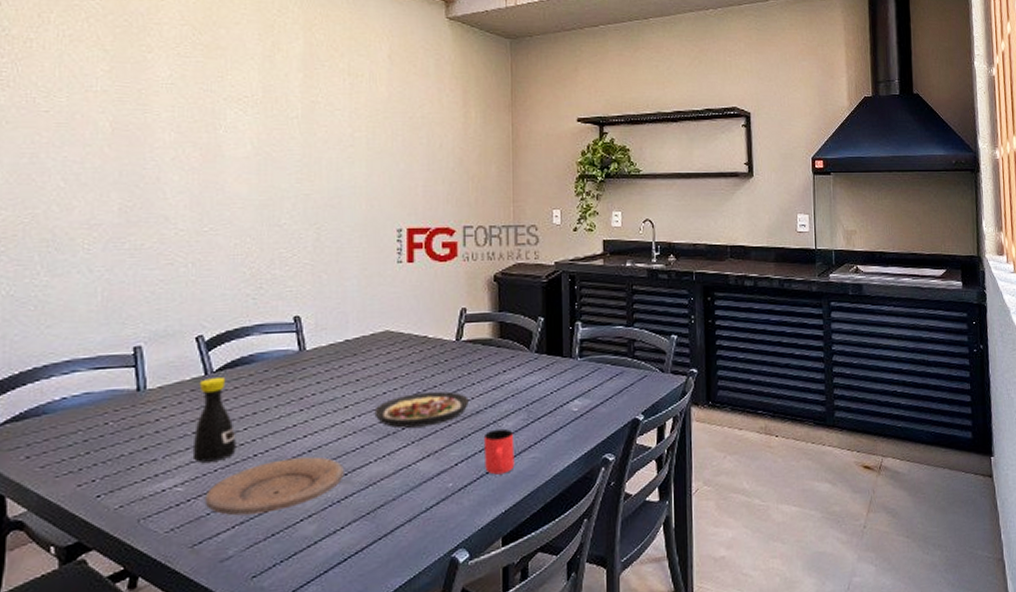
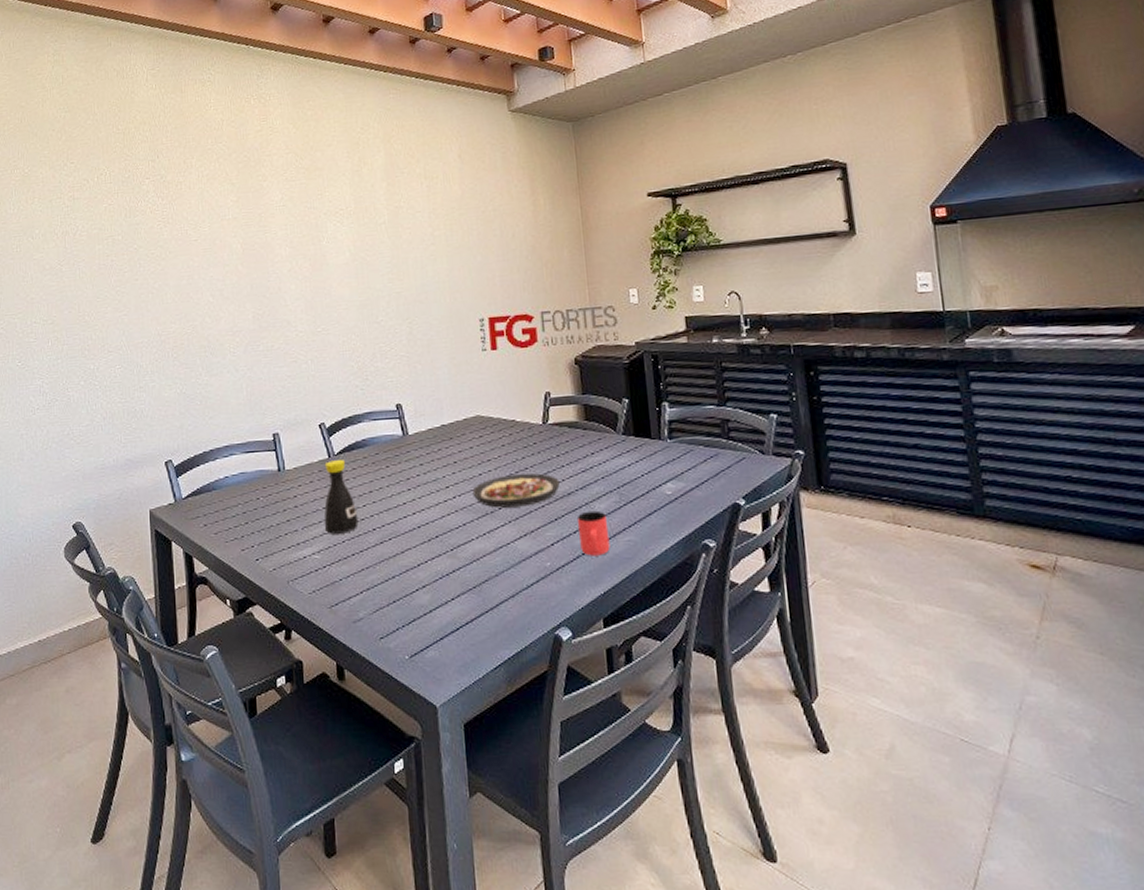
plate: present [204,456,344,516] -> none [337,532,450,583]

